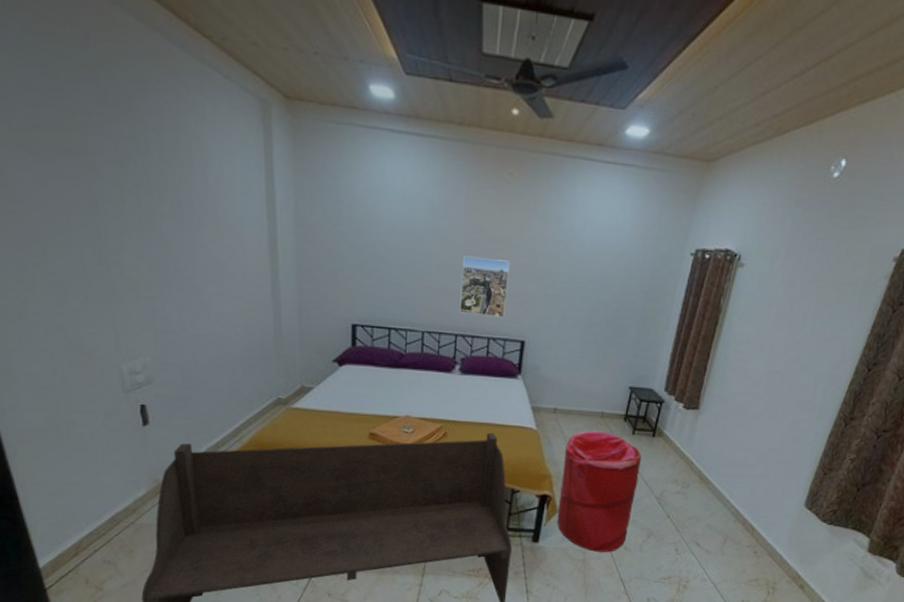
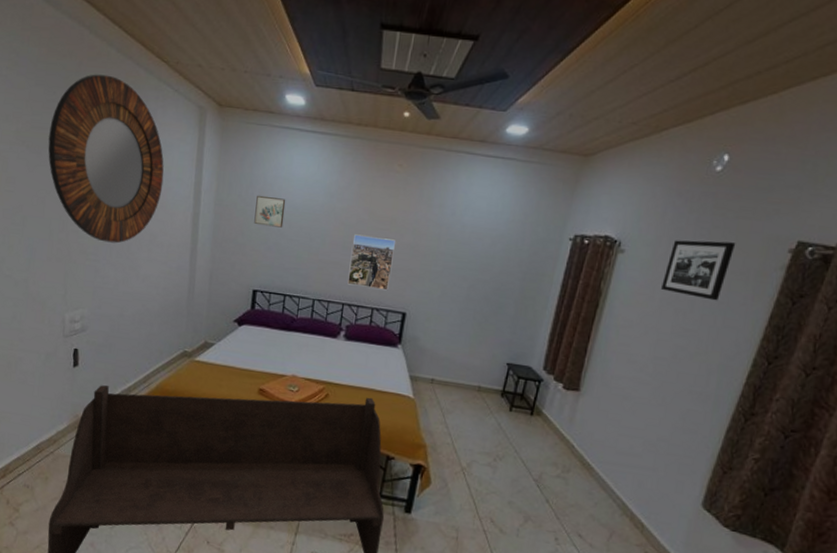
home mirror: none [58,51,226,276] -> present [48,74,164,244]
wall art: none [345,212,381,251] -> present [254,195,286,228]
laundry hamper: present [557,430,642,552] -> none [430,403,519,533]
picture frame: none [777,251,847,312] -> present [661,240,736,301]

